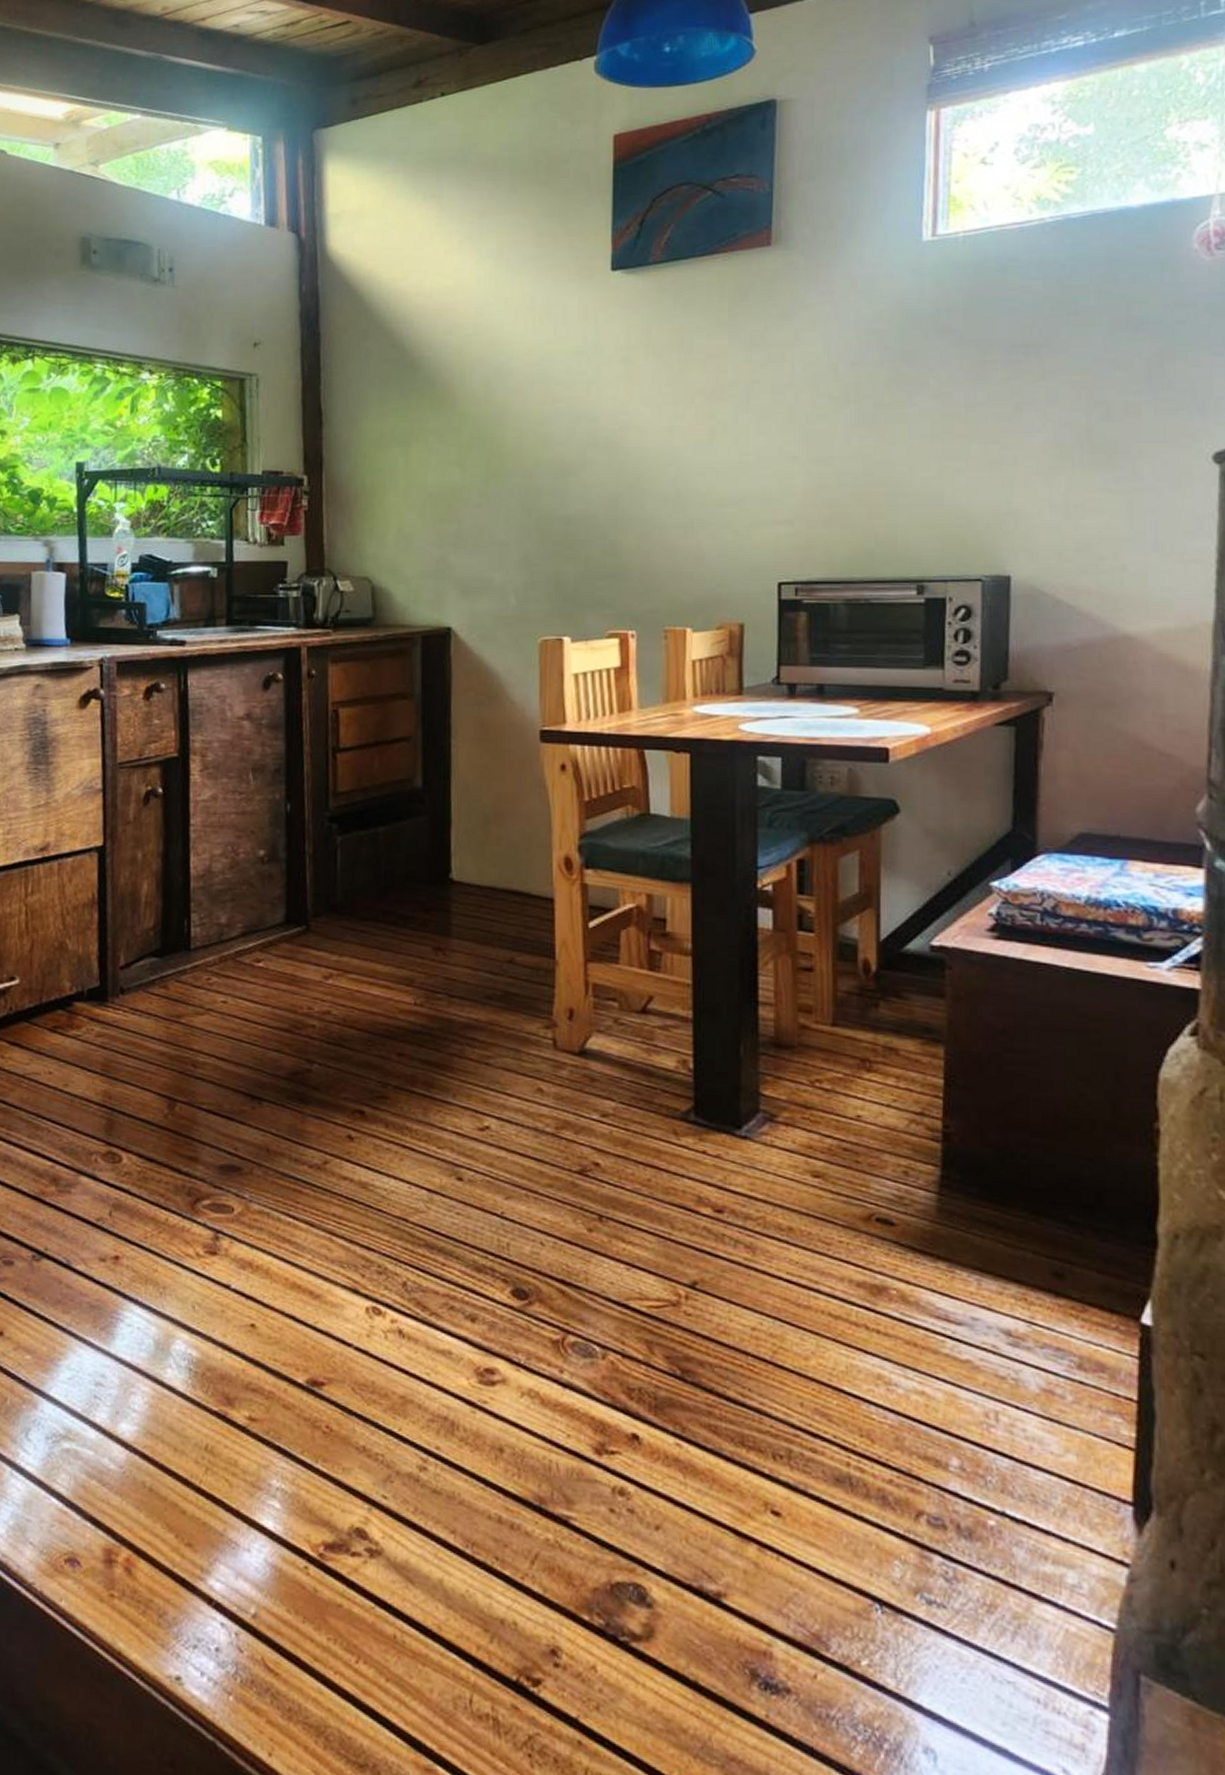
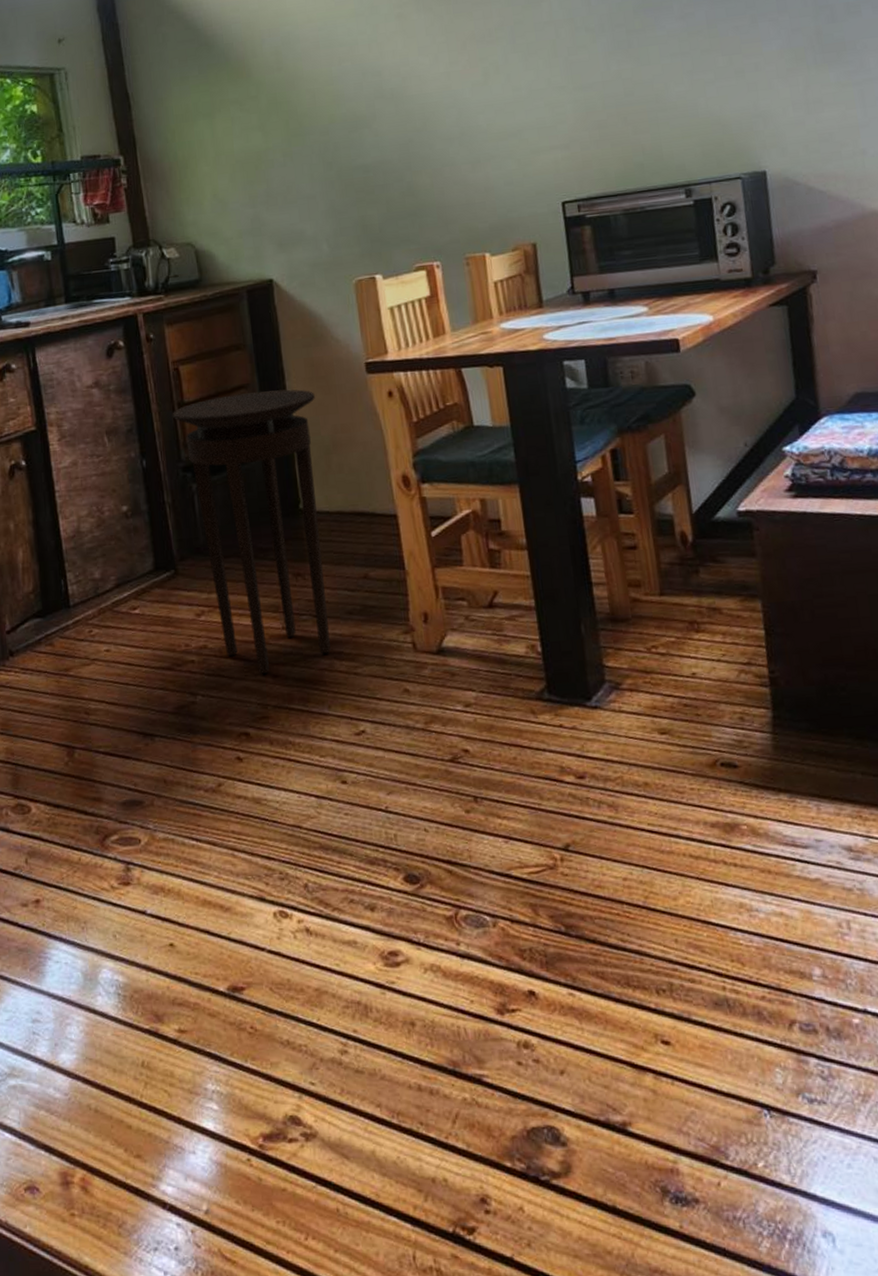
stool: none [326,745,481,1050] -> present [173,389,331,674]

